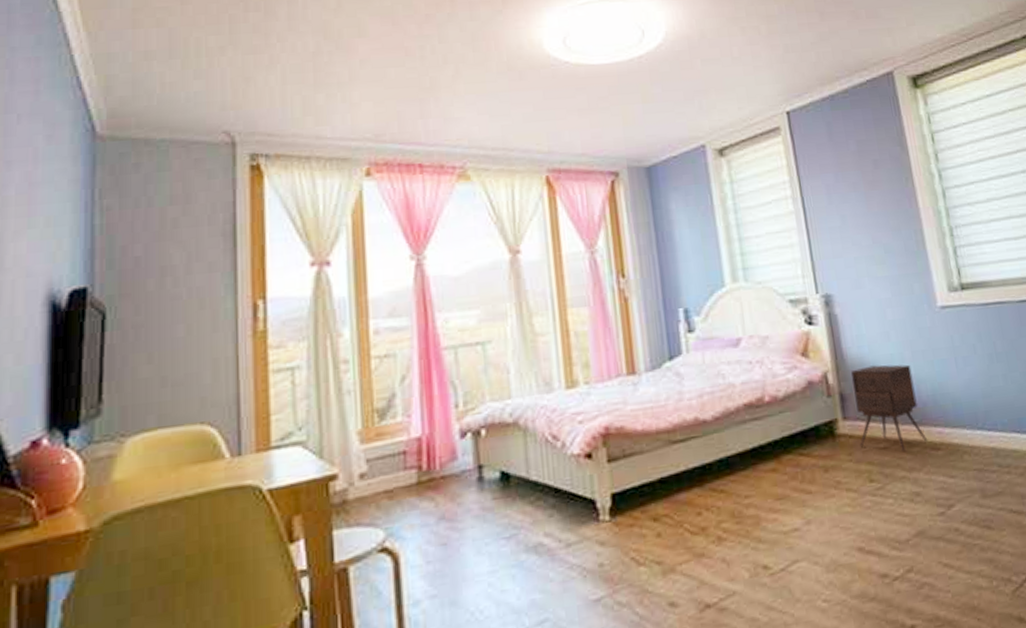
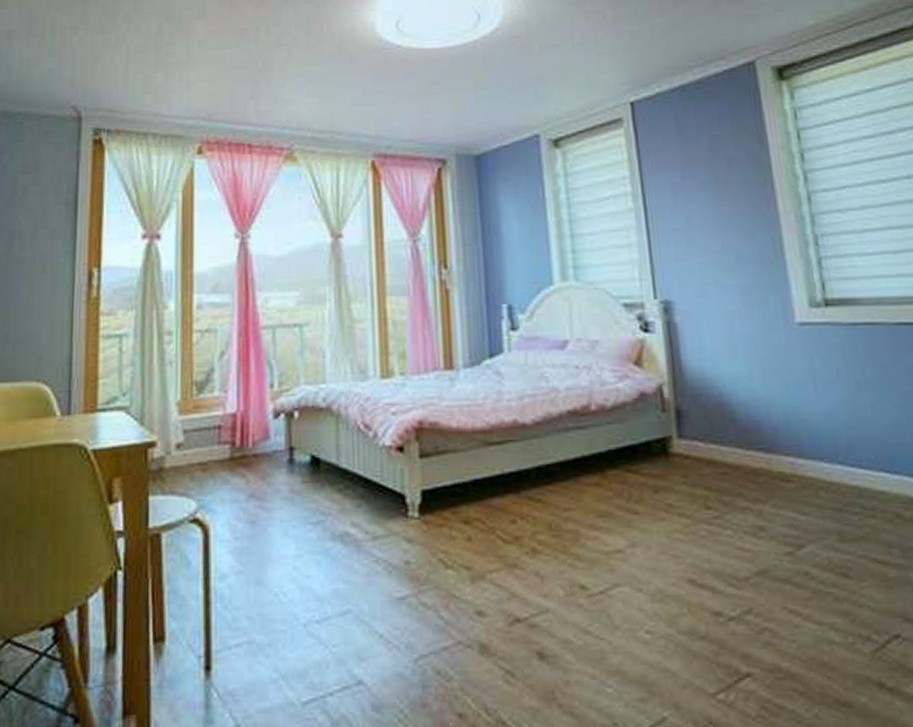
side table: present [851,364,927,452] -> none [690,381,776,480]

